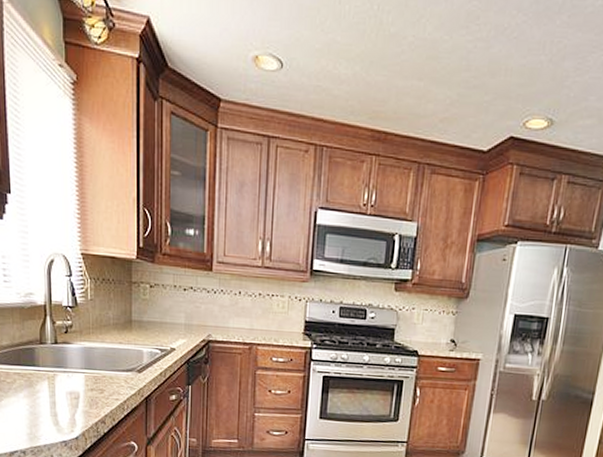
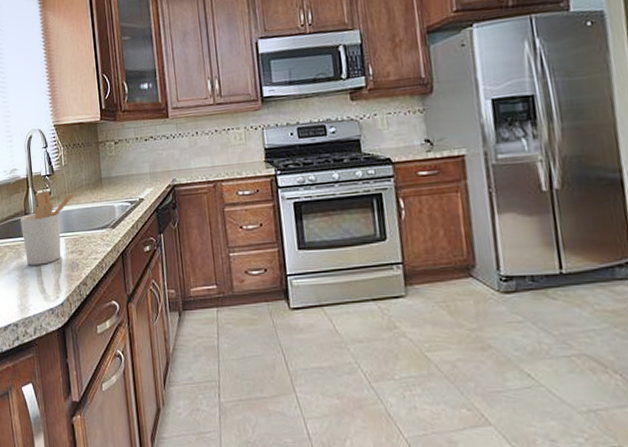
utensil holder: none [35,322,102,398] -> present [20,190,77,266]

